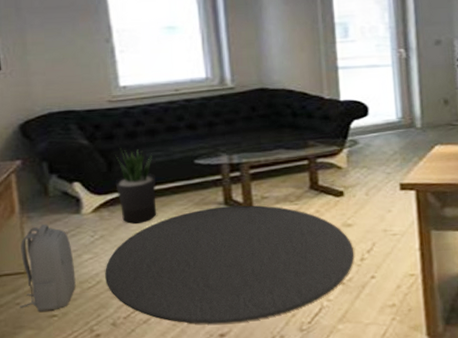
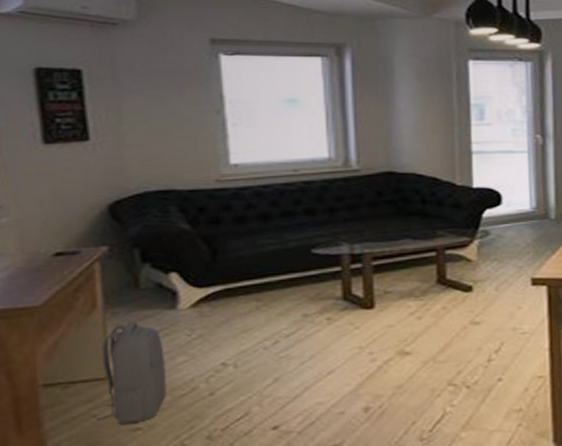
rug: present [105,205,354,324] -> none [202,300,480,435]
planter: present [115,148,157,224] -> none [219,234,266,321]

